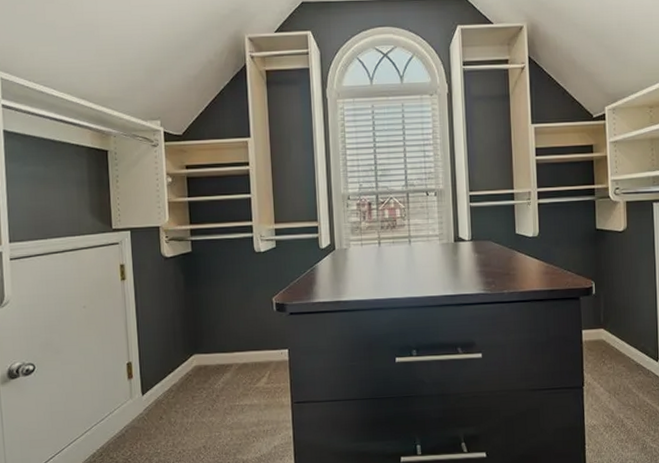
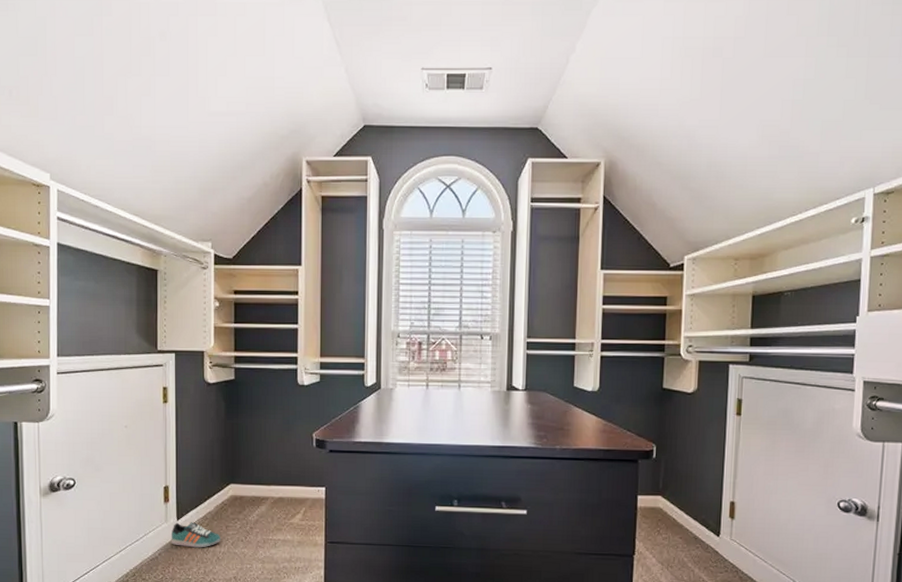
sneaker: none [137,395,187,421] -> present [171,522,220,548]

